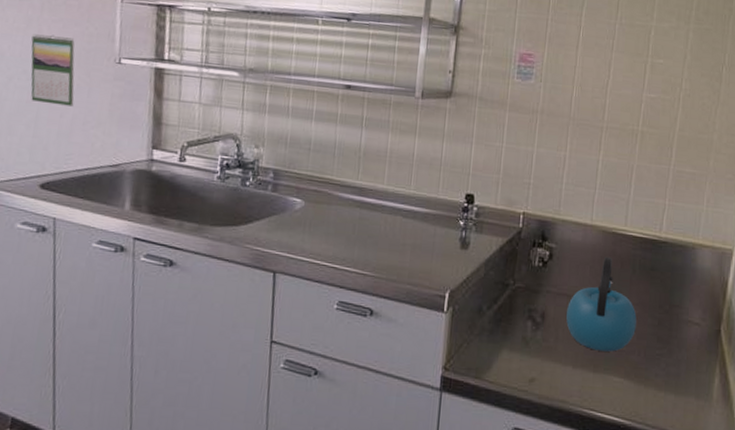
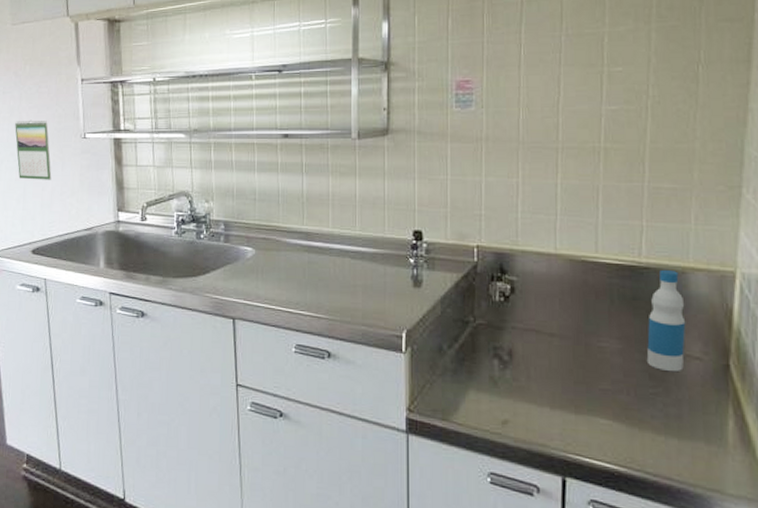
kettle: present [565,256,637,352] -> none [536,287,621,391]
bottle: none [656,244,692,336] -> present [646,269,686,372]

